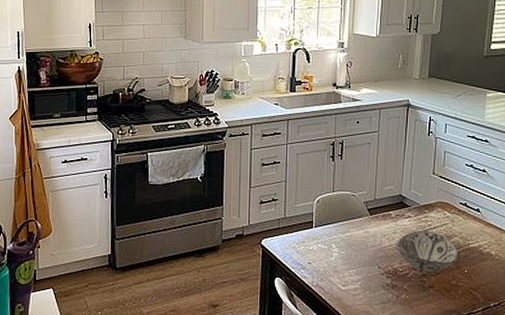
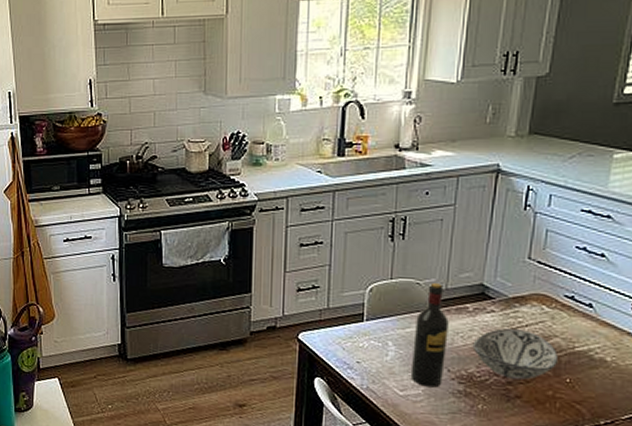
wine bottle: none [350,194,378,282] -> present [410,282,449,388]

